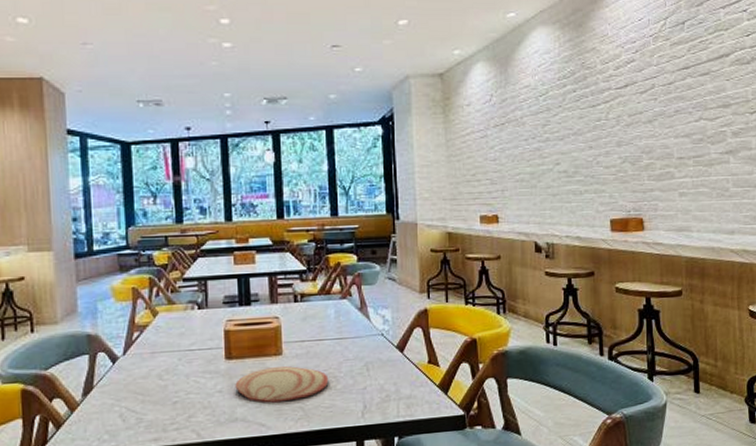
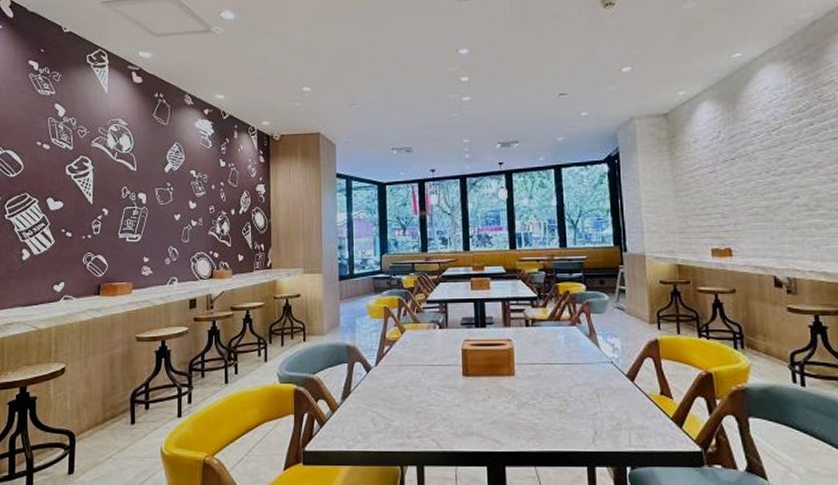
plate: present [235,366,329,403] -> none [471,387,559,421]

